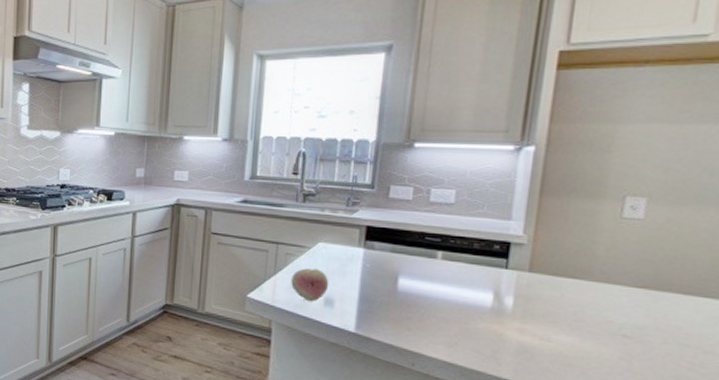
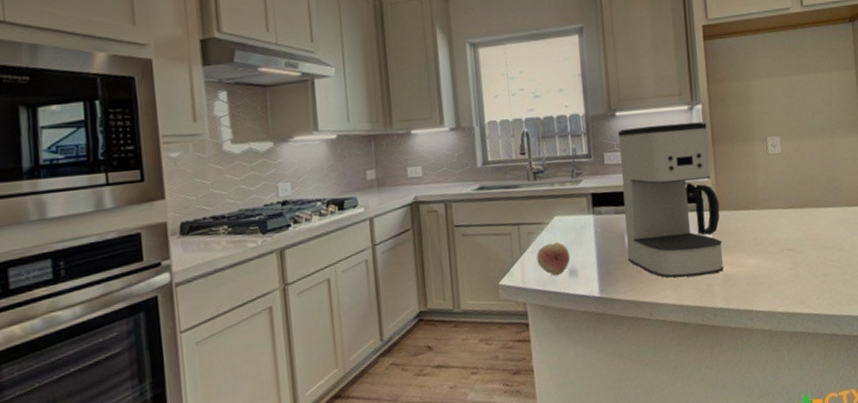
coffee maker: none [397,163,537,341] -> present [618,122,724,278]

